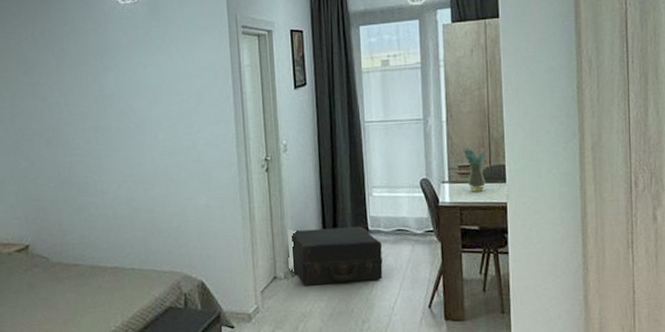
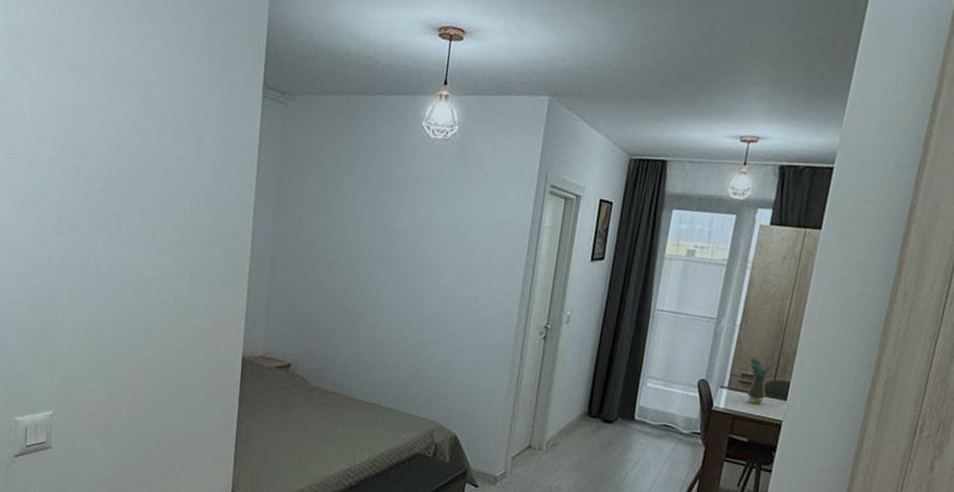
suitcase: present [291,226,383,286] -> none [547,405,645,471]

